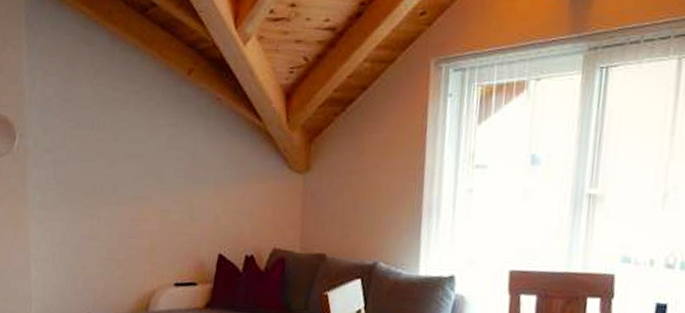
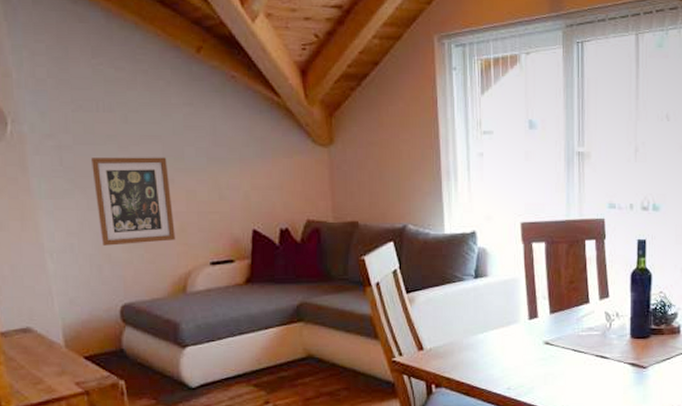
wall art: none [79,173,147,259] -> present [90,157,175,246]

